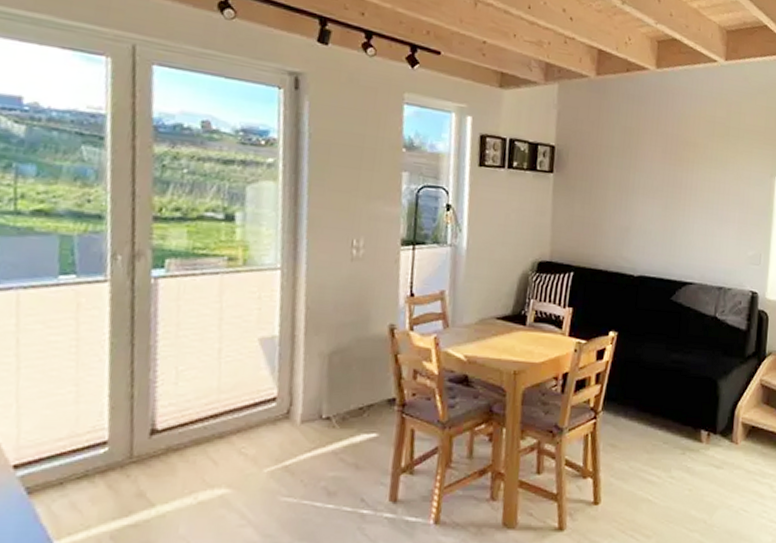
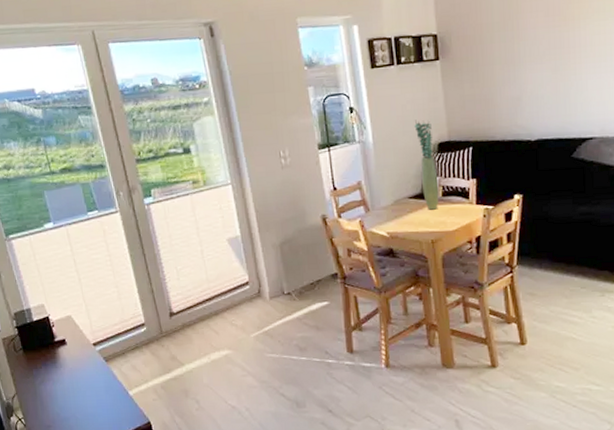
vase: none [513,231,534,336] -> present [414,119,439,210]

